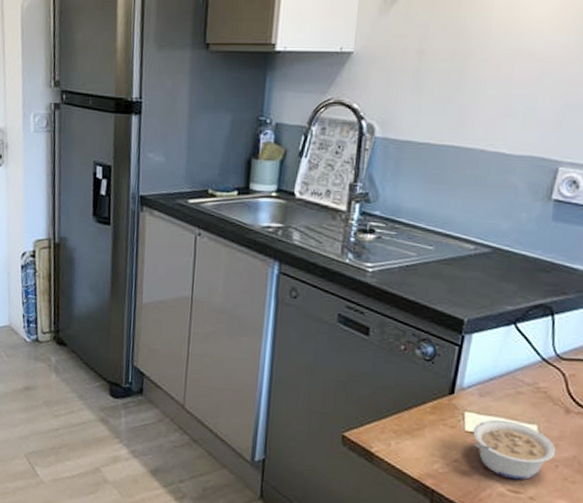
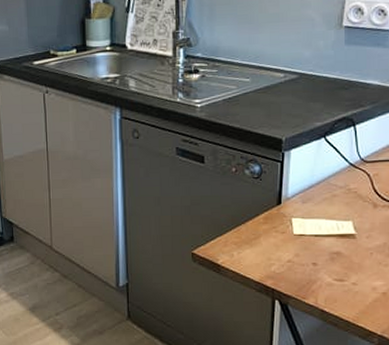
legume: present [473,419,556,480] -> none [300,220,370,270]

